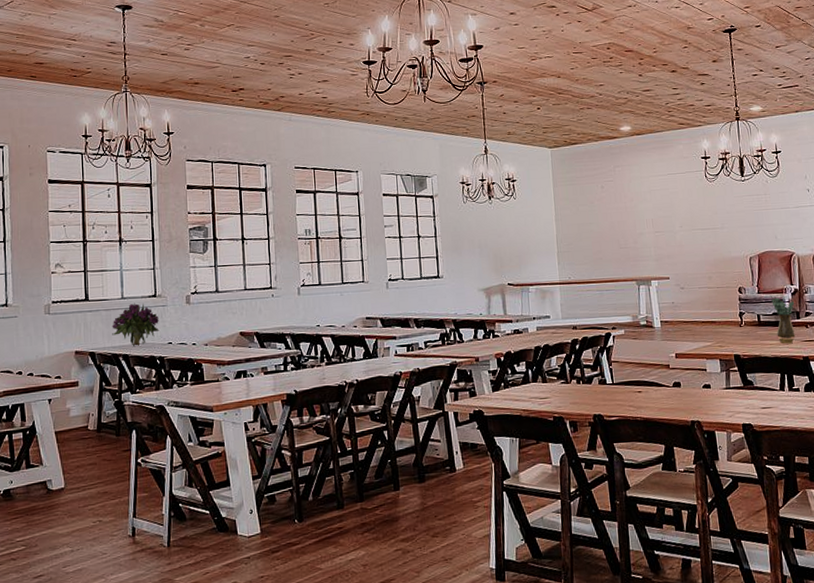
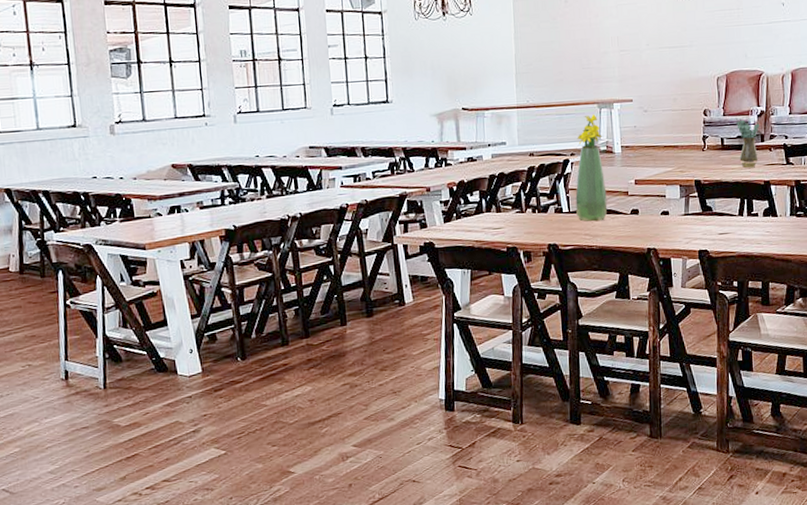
bouquet: present [112,303,159,347] -> none [28,134,82,183]
bouquet: none [617,290,650,394] -> present [575,114,608,222]

